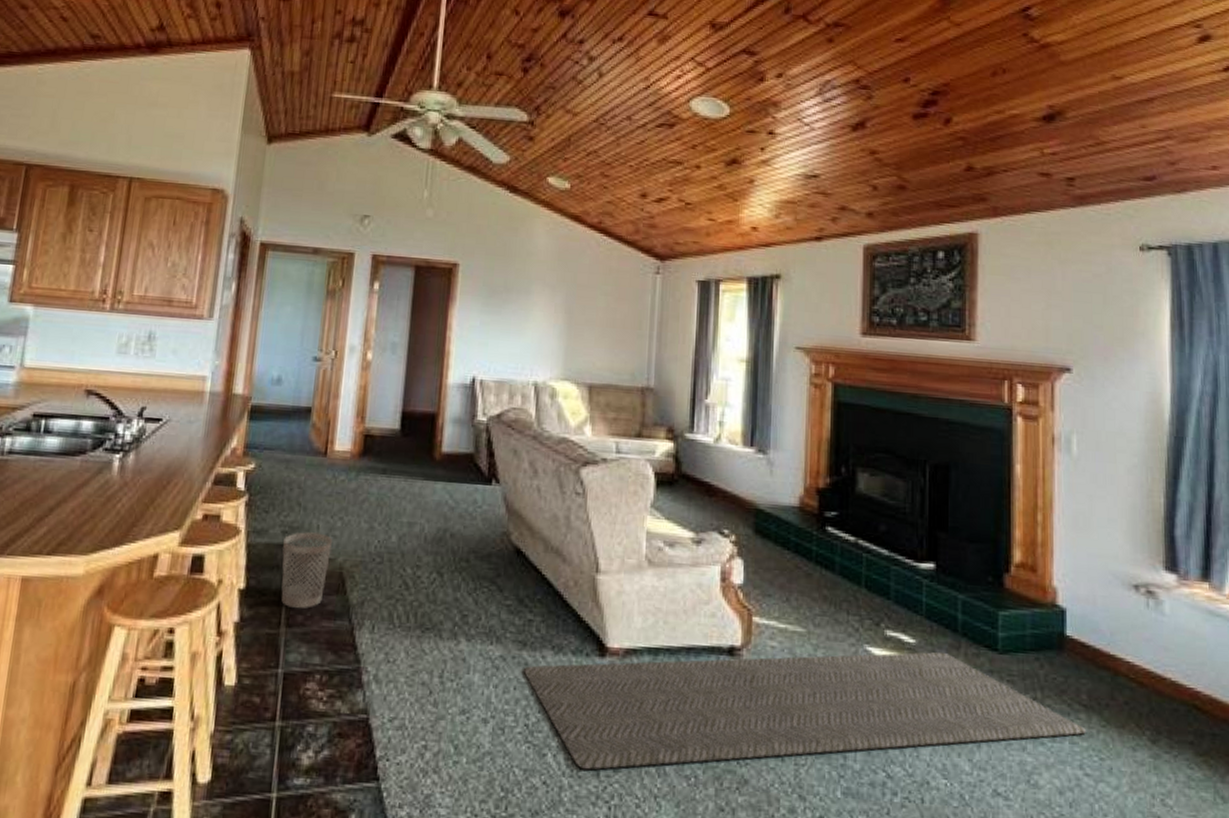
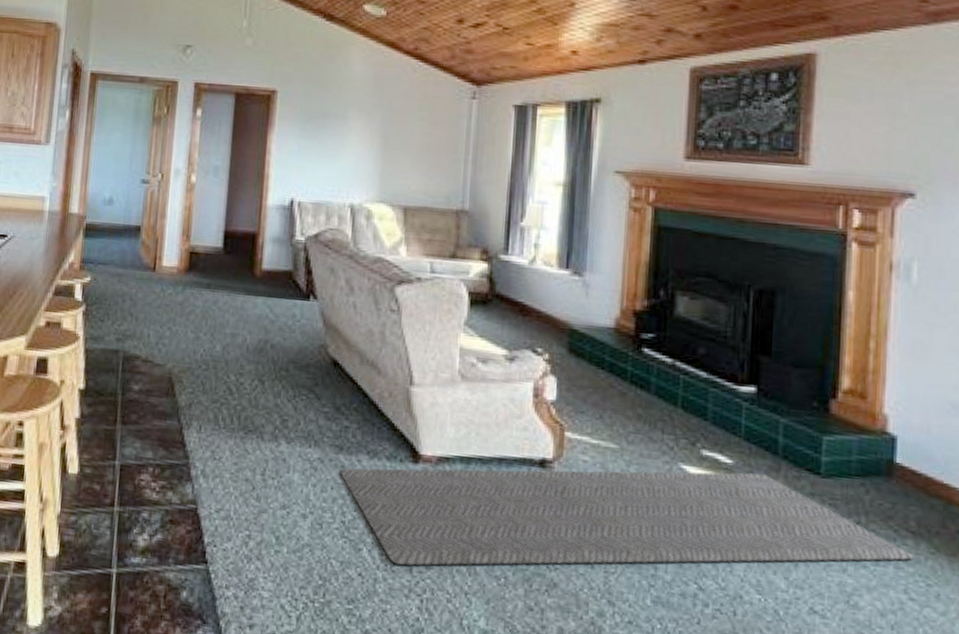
wastebasket: present [281,532,332,609] -> none [116,339,162,409]

